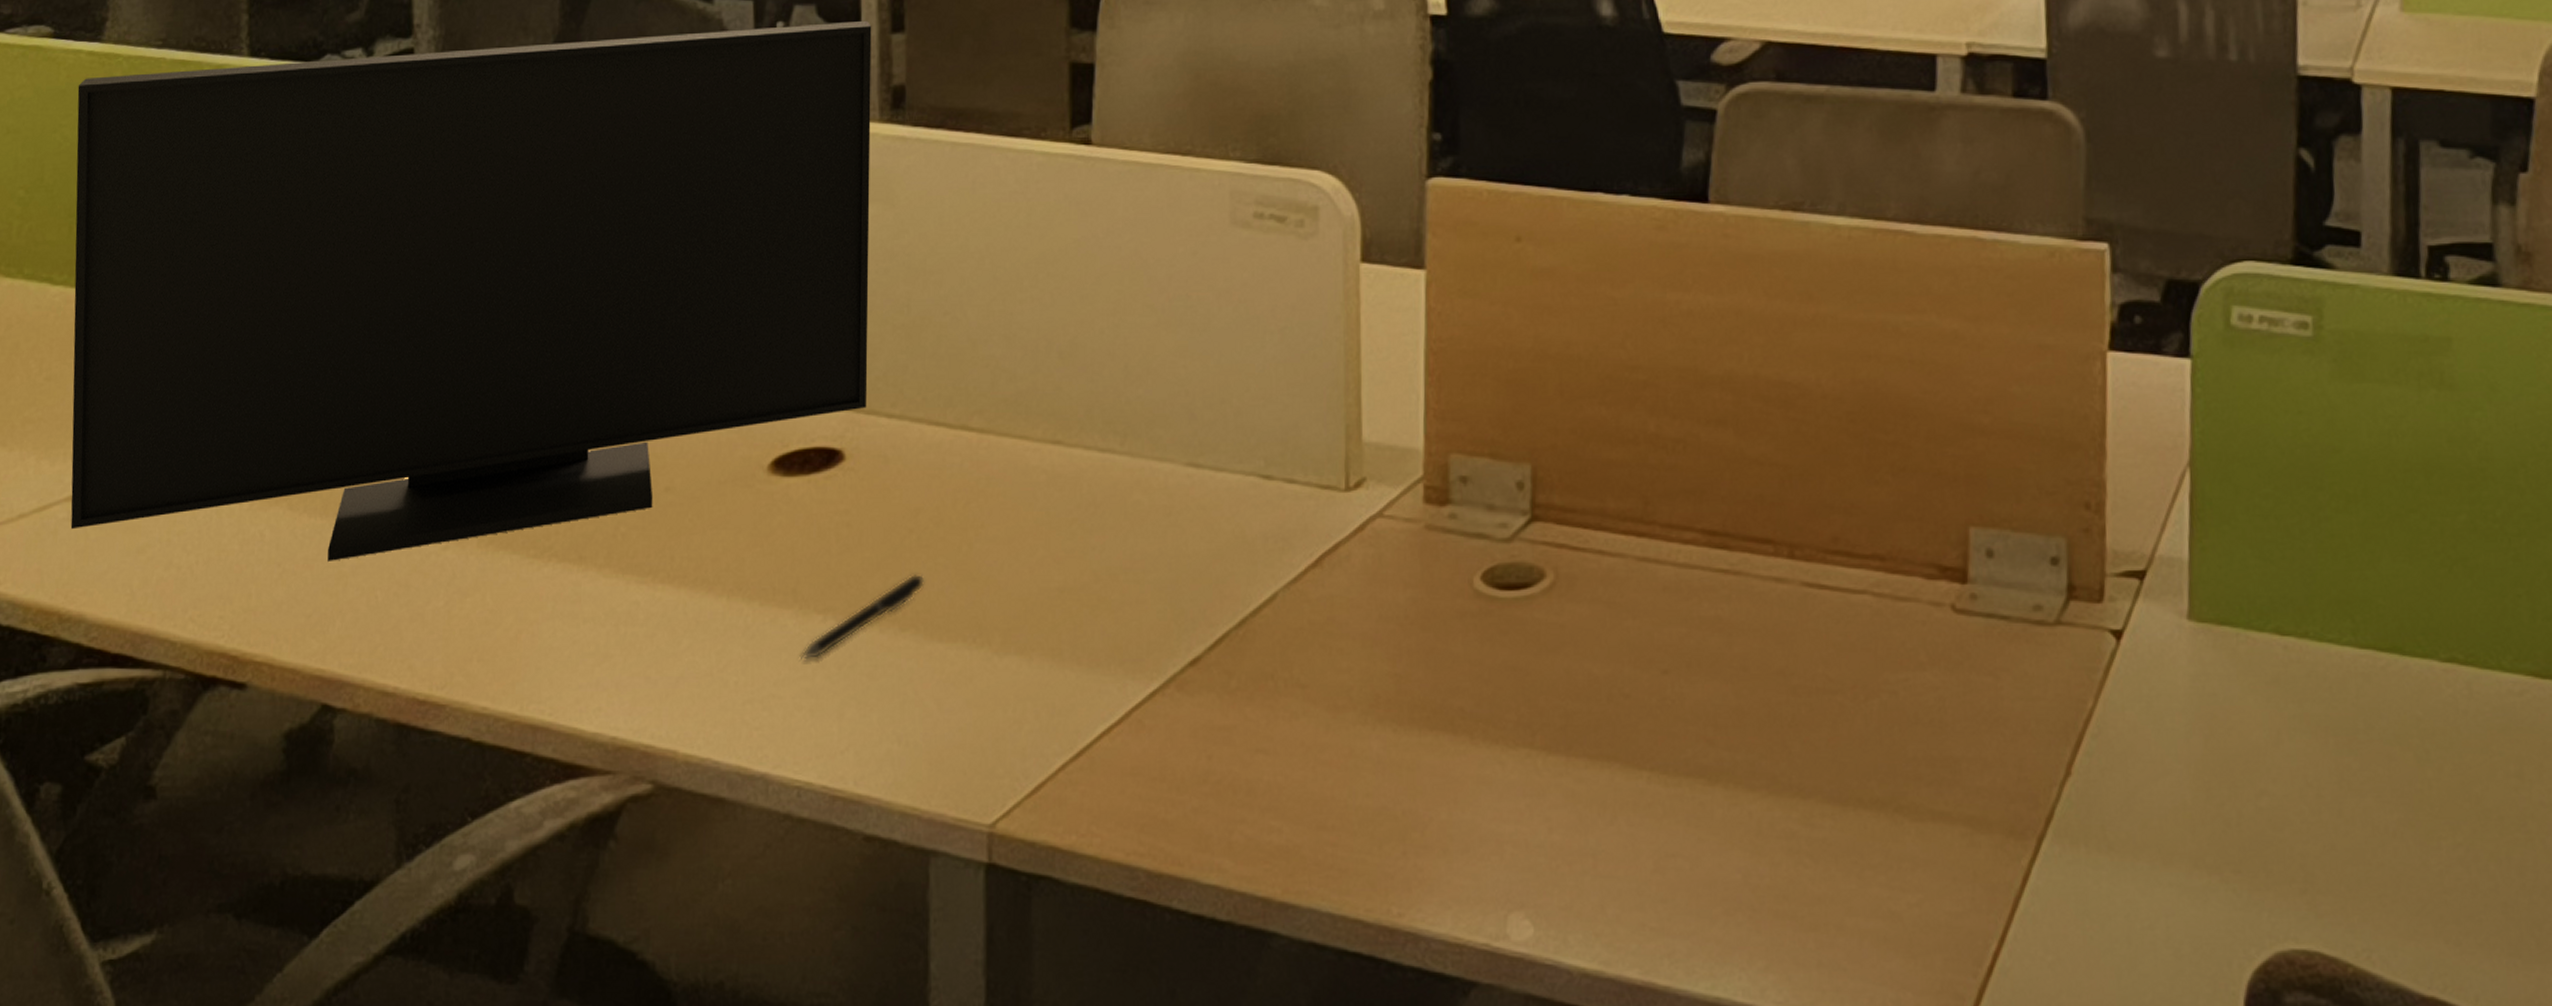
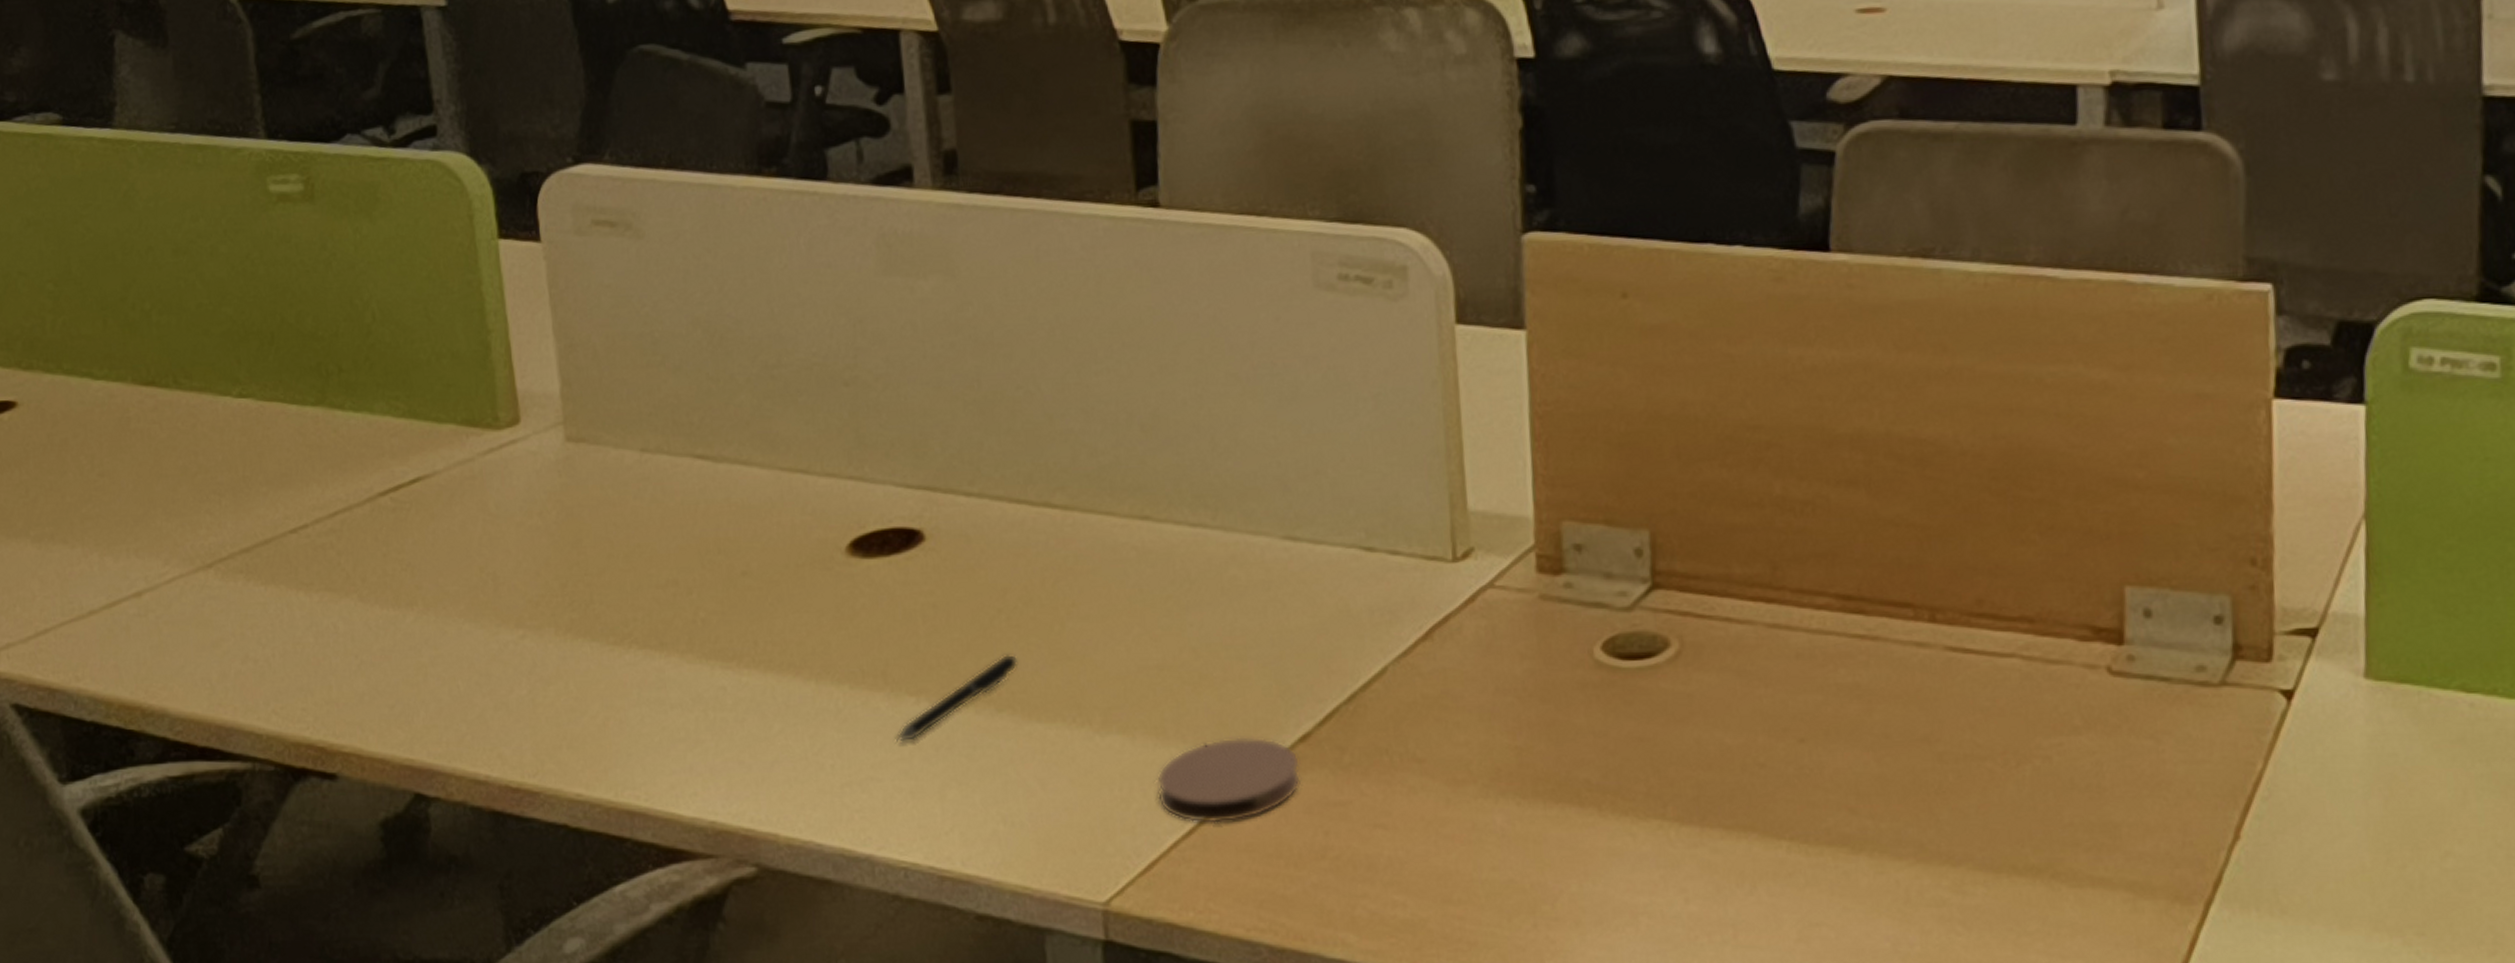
computer monitor: present [70,20,872,561] -> none [94,81,944,652]
coaster: none [1050,660,1188,746] -> present [1157,737,1301,823]

